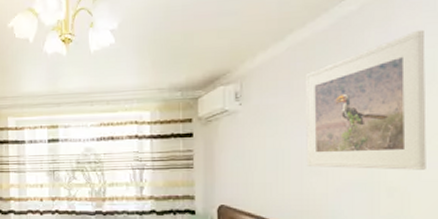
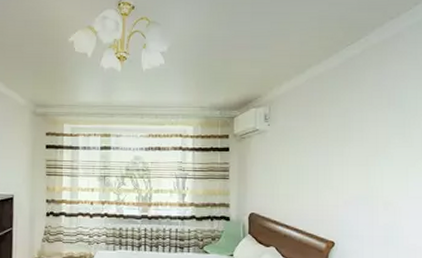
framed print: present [305,29,427,170] -> none [320,74,412,188]

